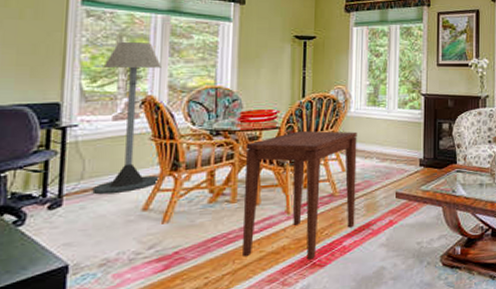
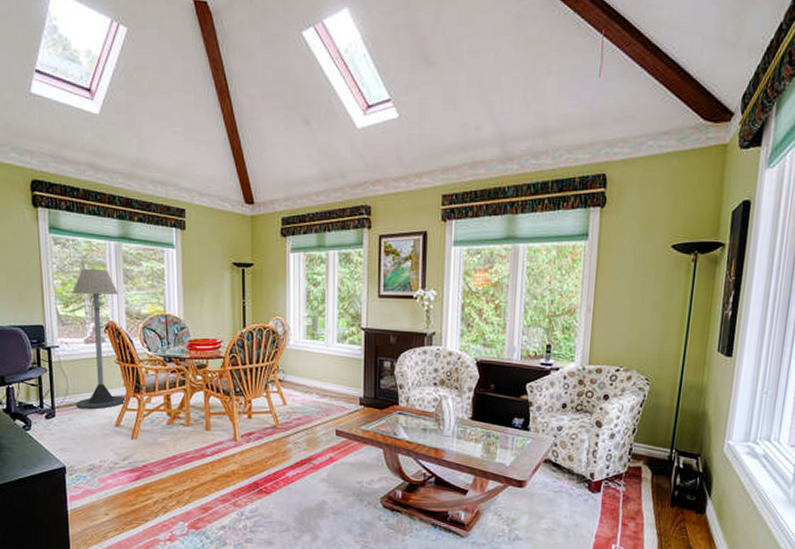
side table: present [243,131,358,260] -> none [195,362,297,486]

